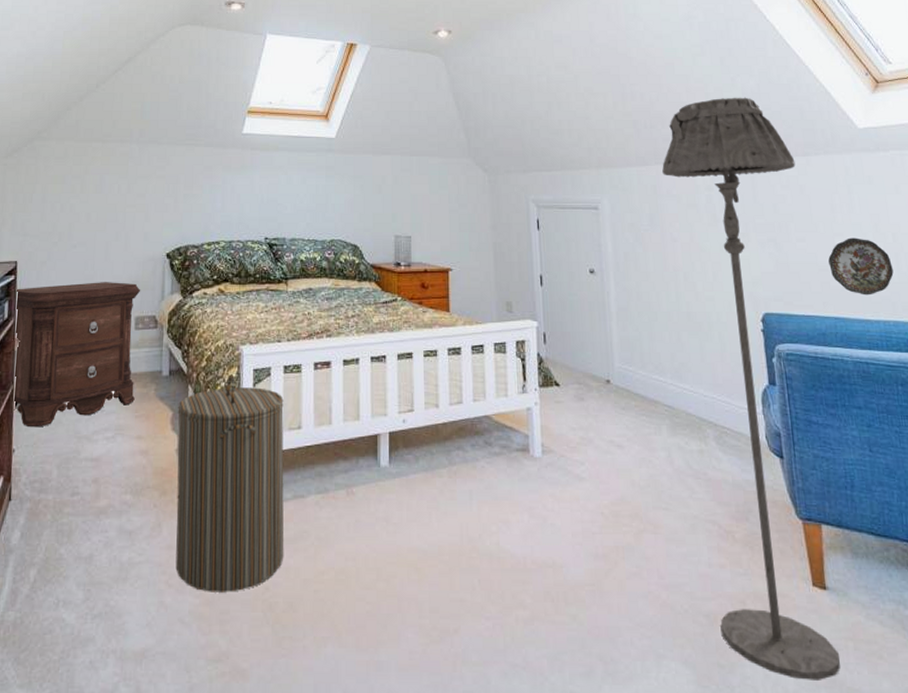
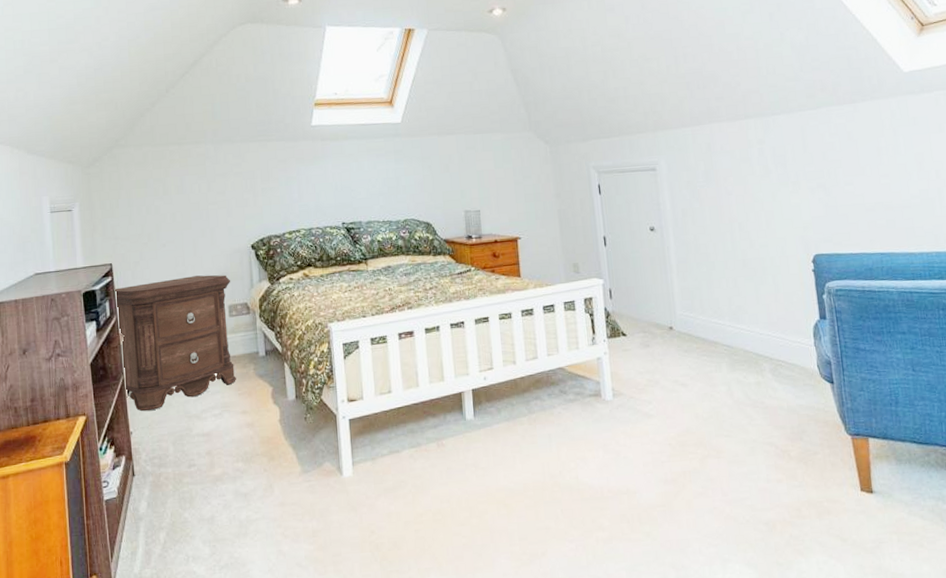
laundry hamper: present [175,374,284,592] -> none [276,350,386,539]
floor lamp: present [662,97,840,680] -> none [715,50,886,570]
decorative plate: present [828,238,894,296] -> none [875,177,936,231]

